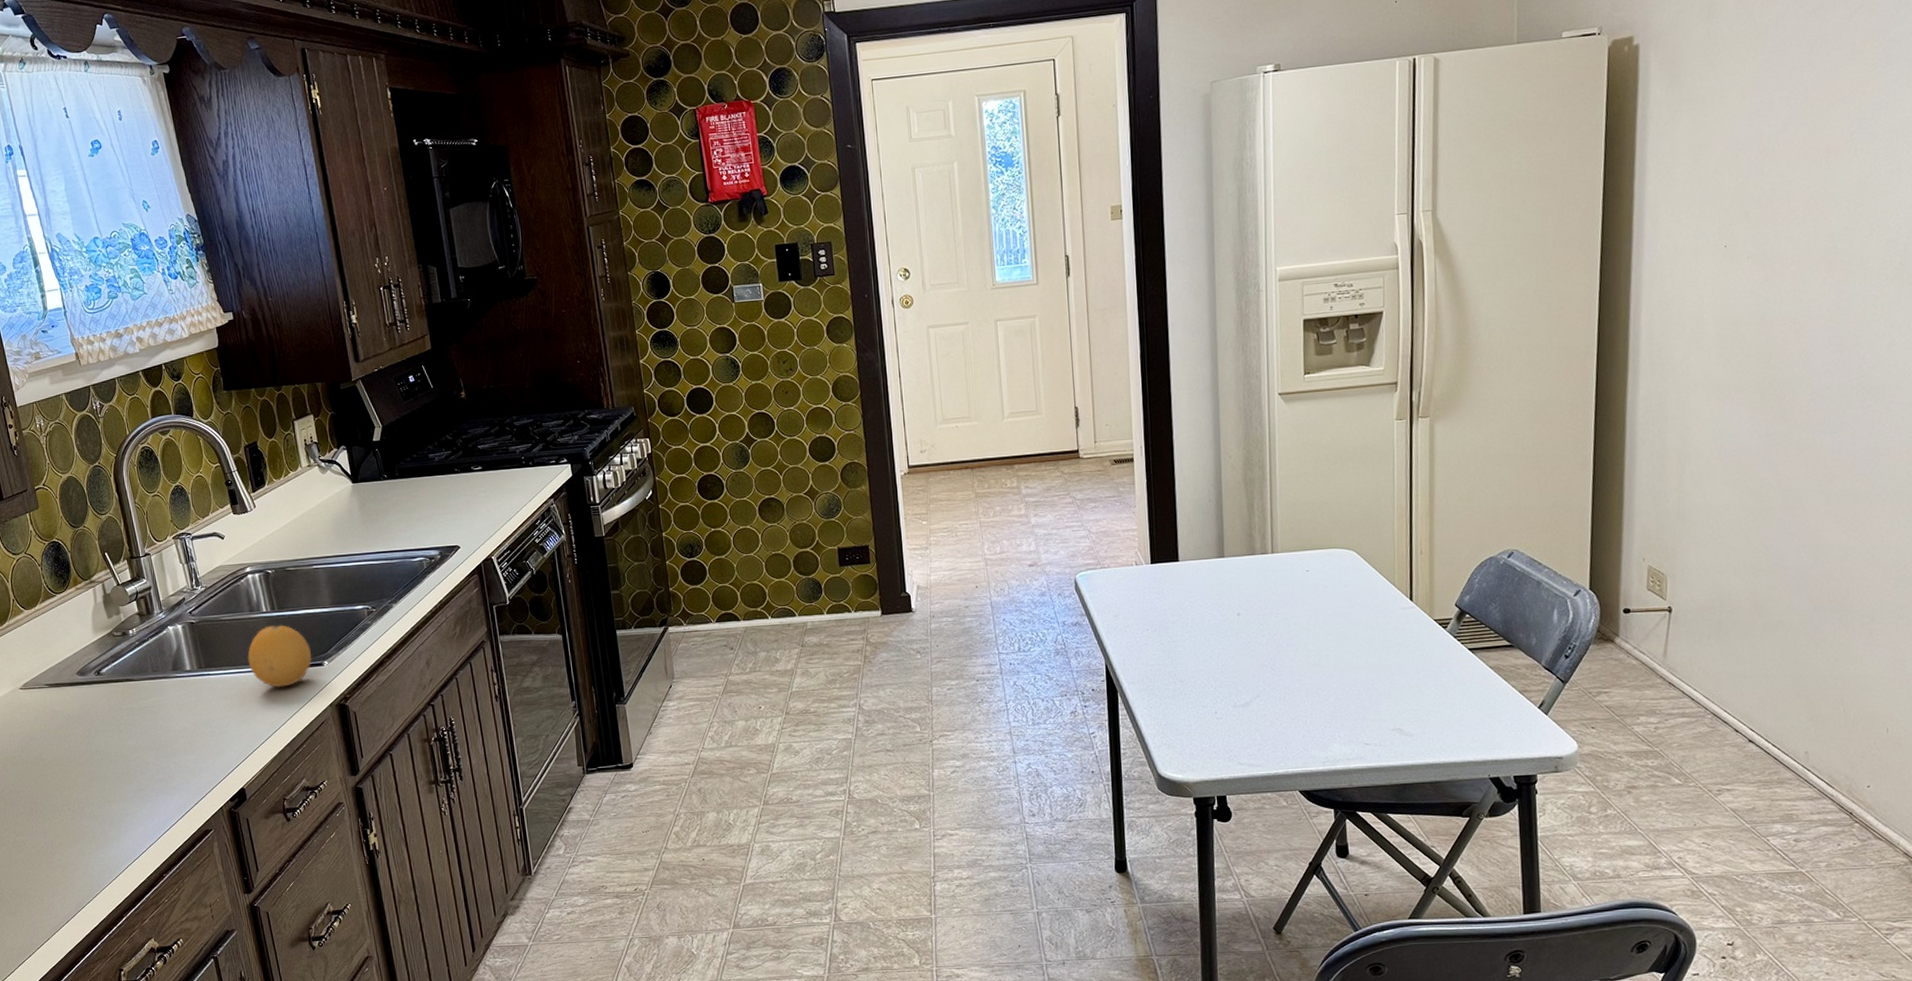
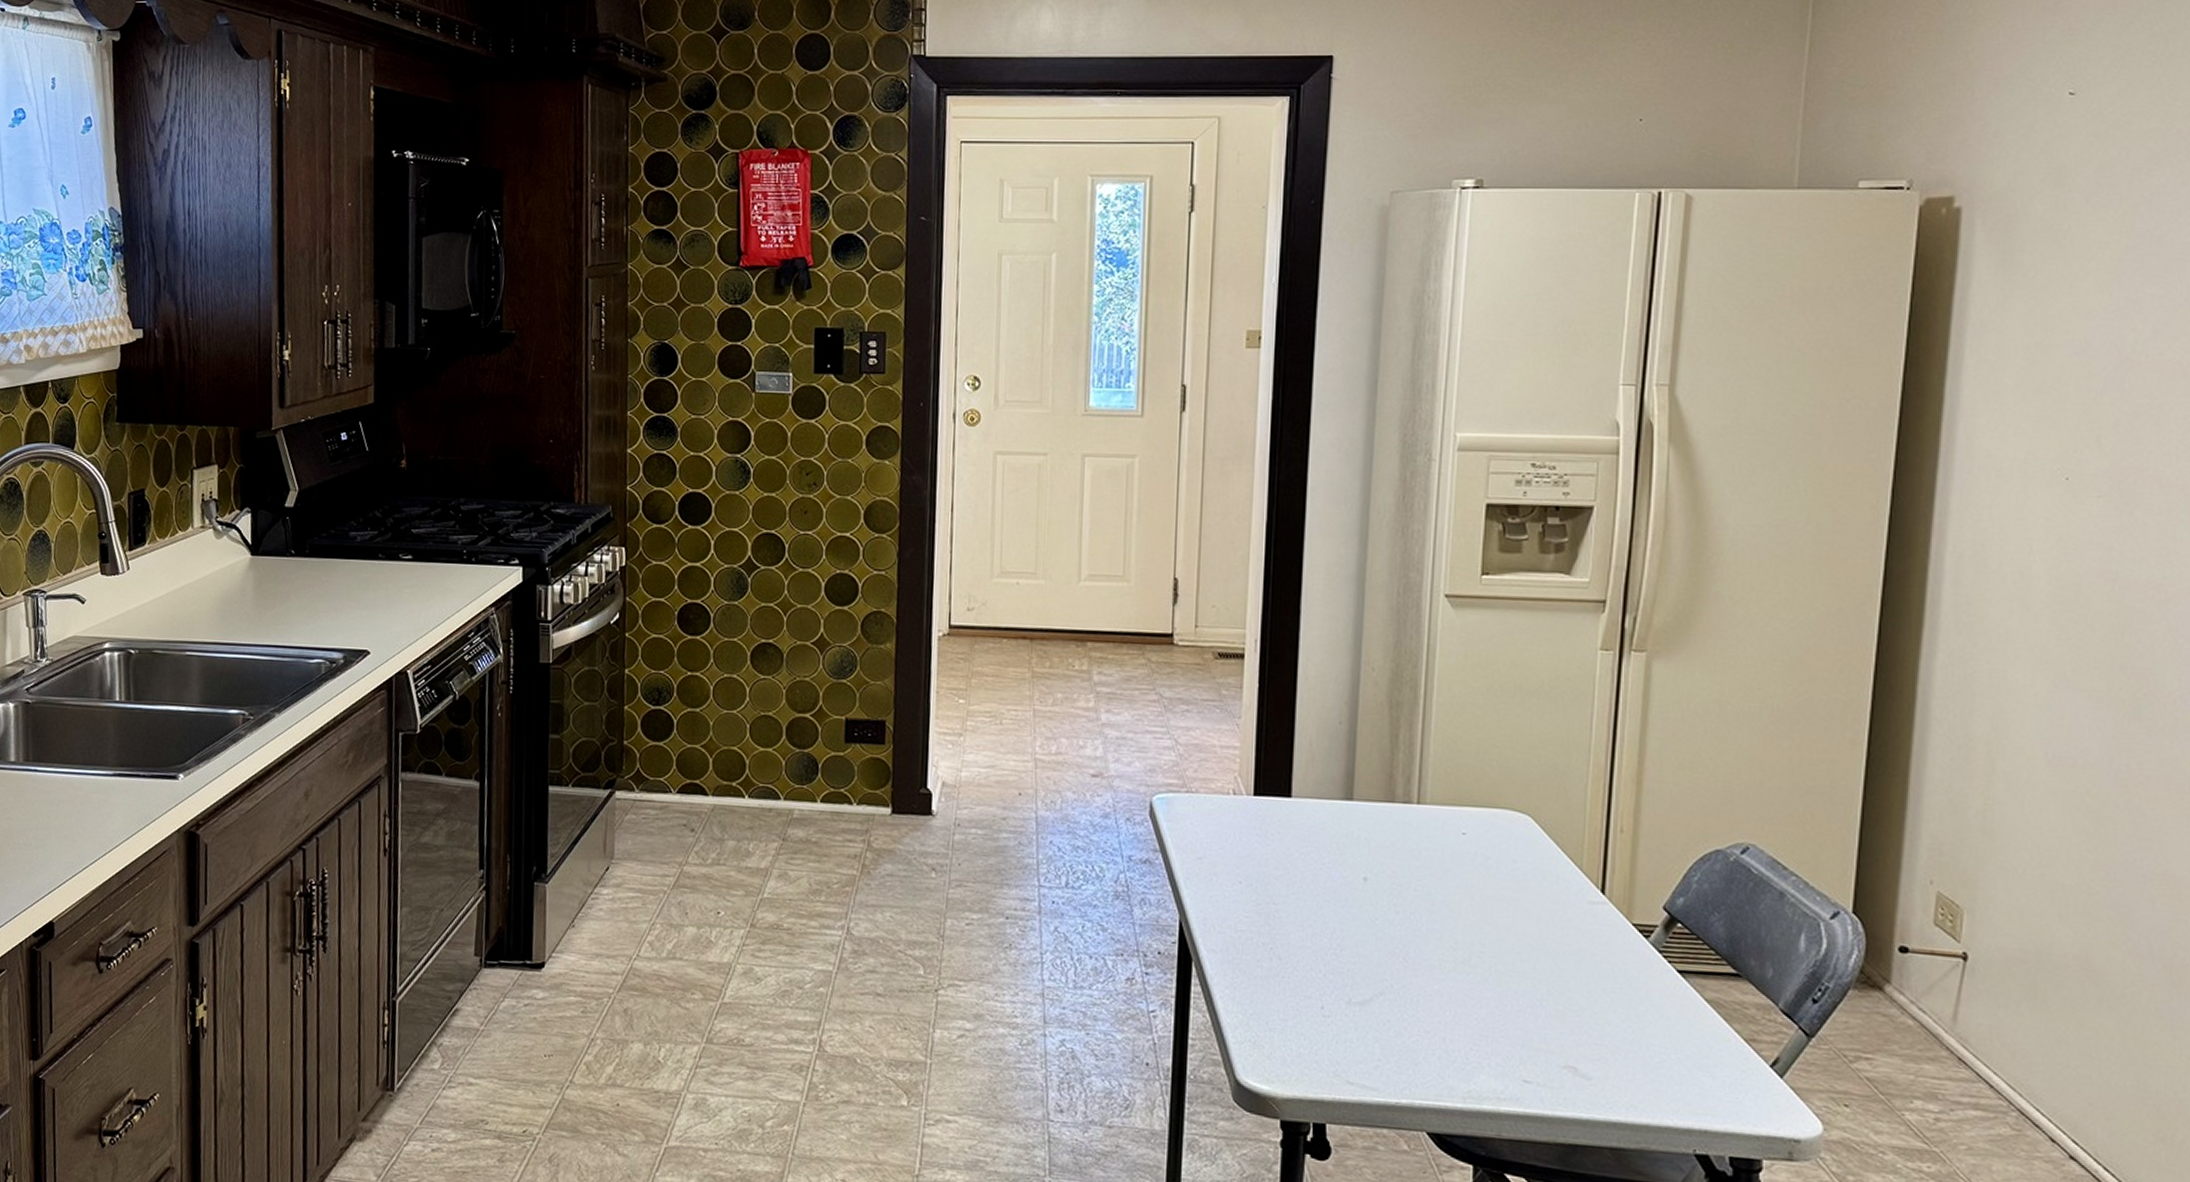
fruit: present [247,625,312,688] -> none [86,719,166,800]

